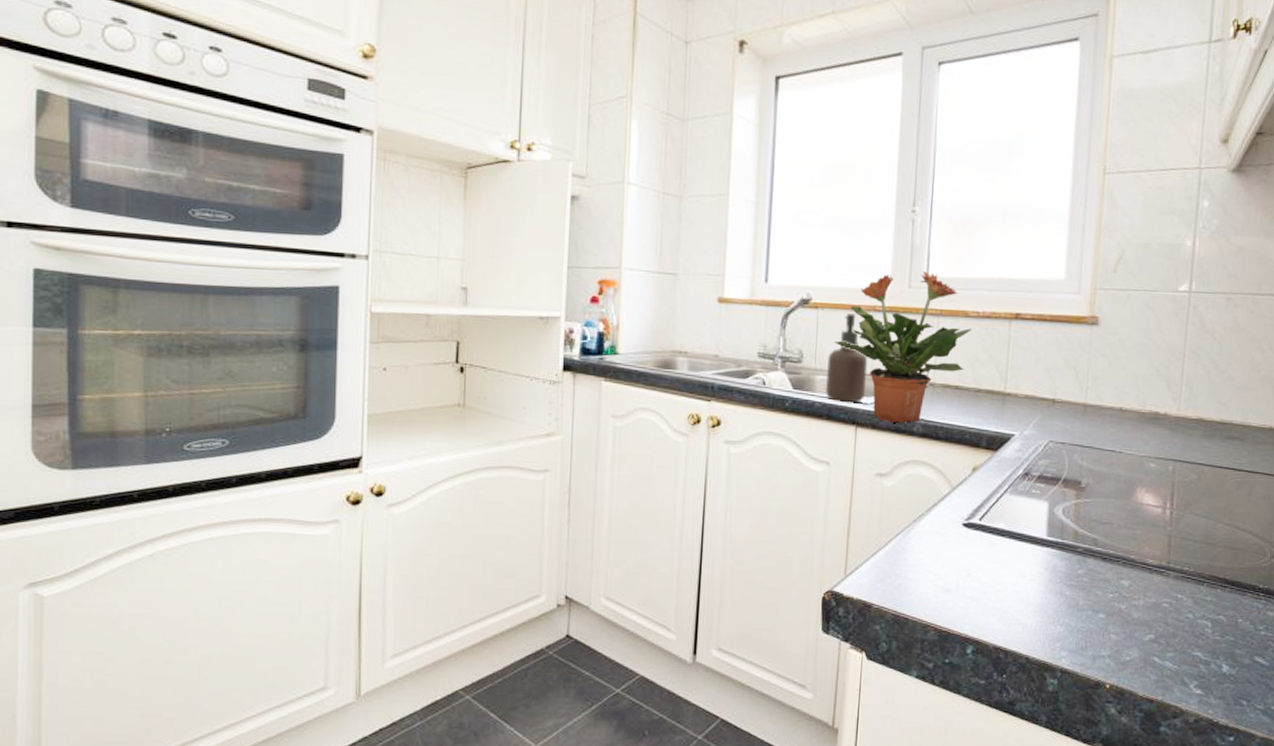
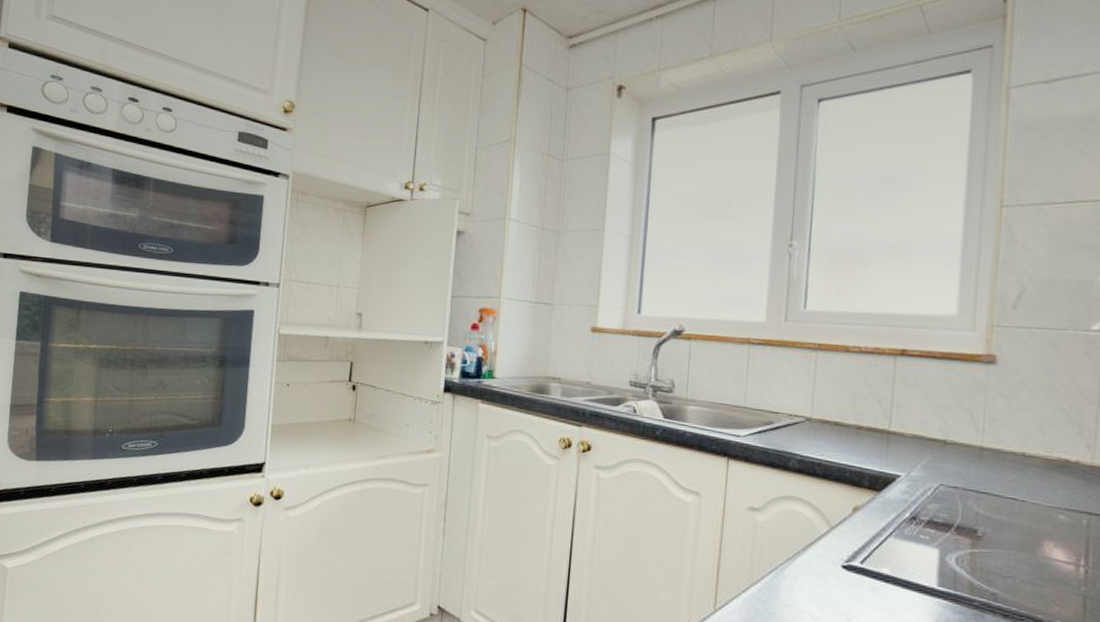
soap dispenser: present [824,313,868,404] -> none [696,345,742,436]
potted plant: present [833,271,971,424] -> none [705,305,852,459]

